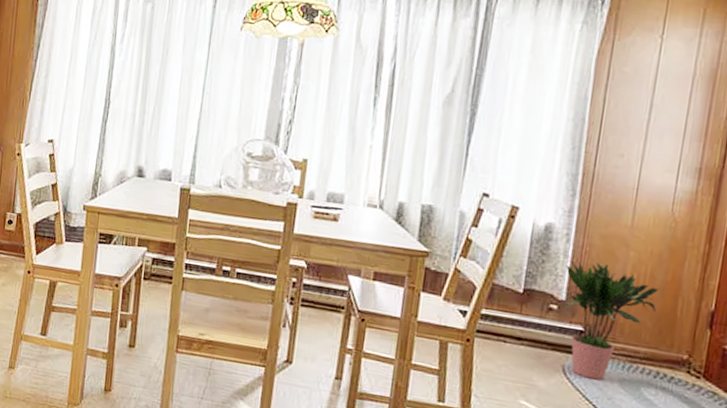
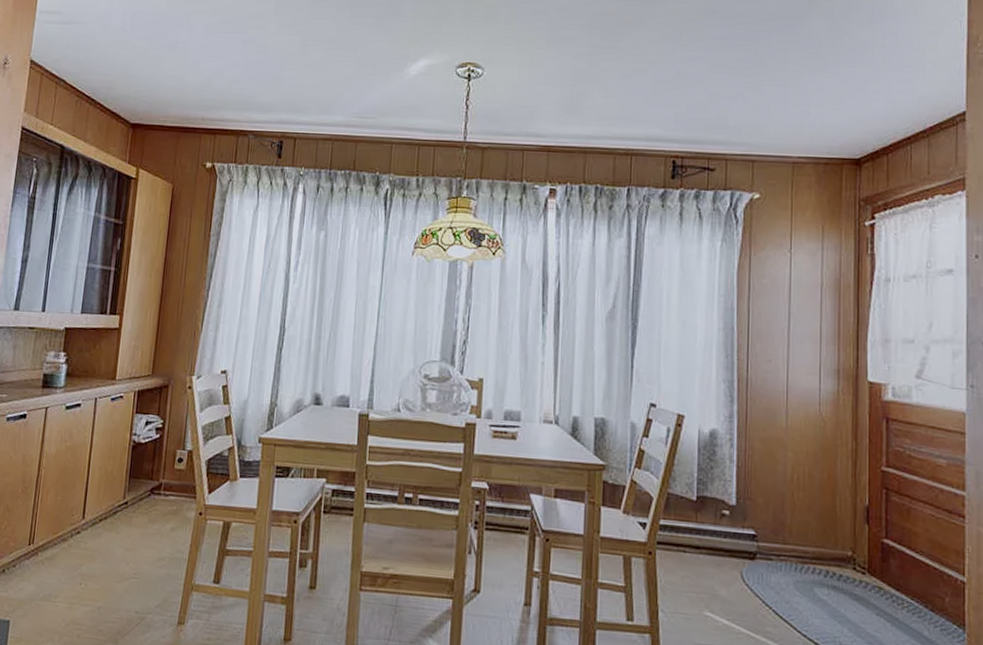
potted plant: present [563,261,659,380] -> none [733,465,818,584]

